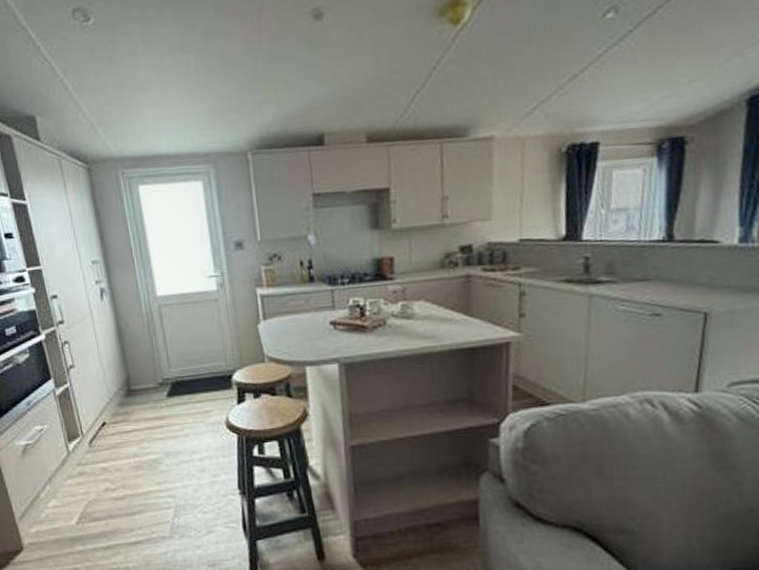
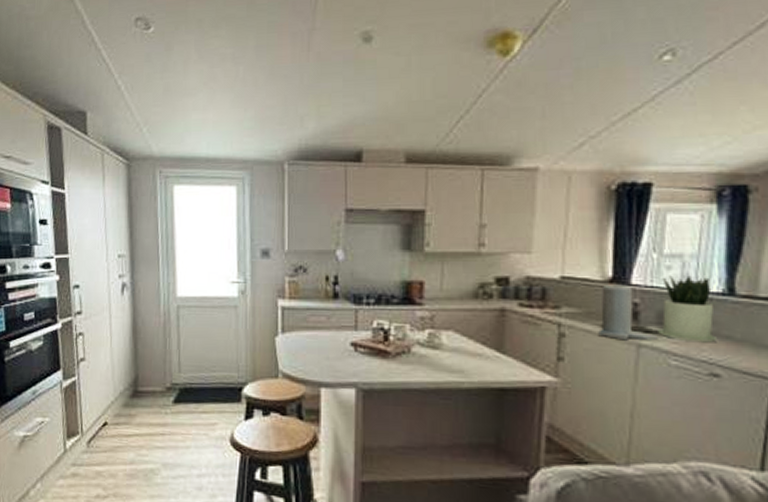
paper towel: none [555,242,607,293] -> present [598,286,658,341]
planter: none [607,227,659,288] -> present [658,275,718,343]

